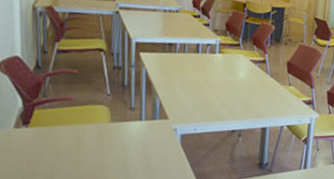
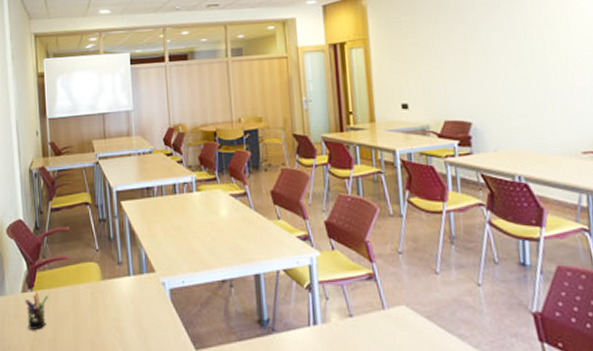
pen holder: none [17,128,47,164] -> present [24,291,48,330]

